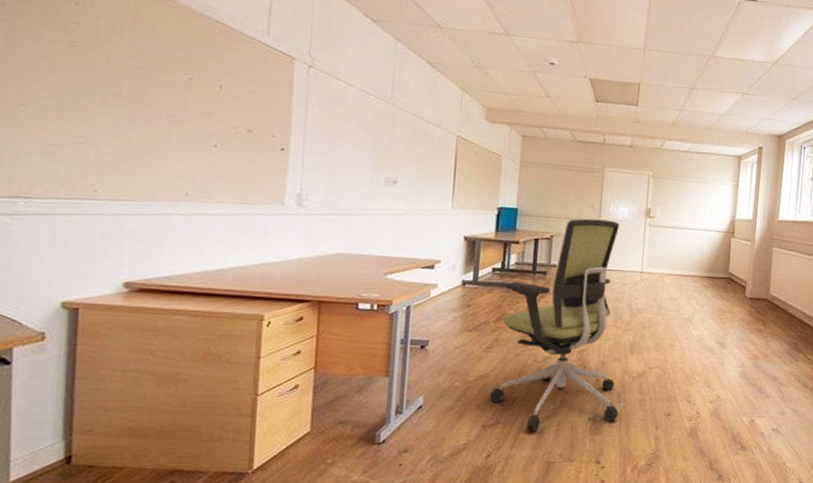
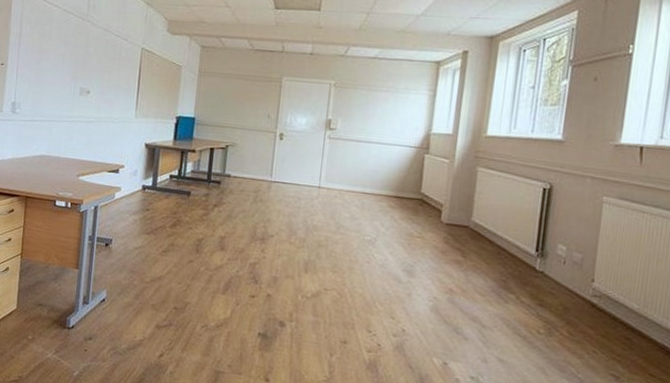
office chair: present [490,218,619,432] -> none [164,129,297,340]

